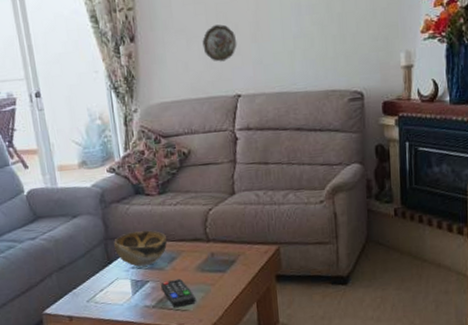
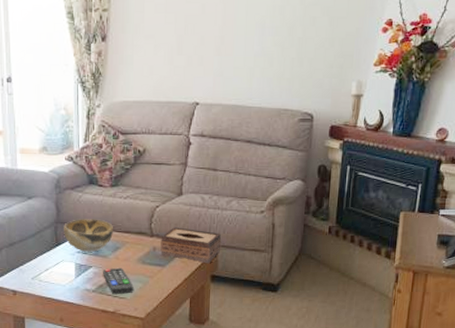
decorative plate: present [202,24,237,62] -> none [169,35,201,70]
tissue box: none [217,228,283,264] -> present [160,227,222,264]

